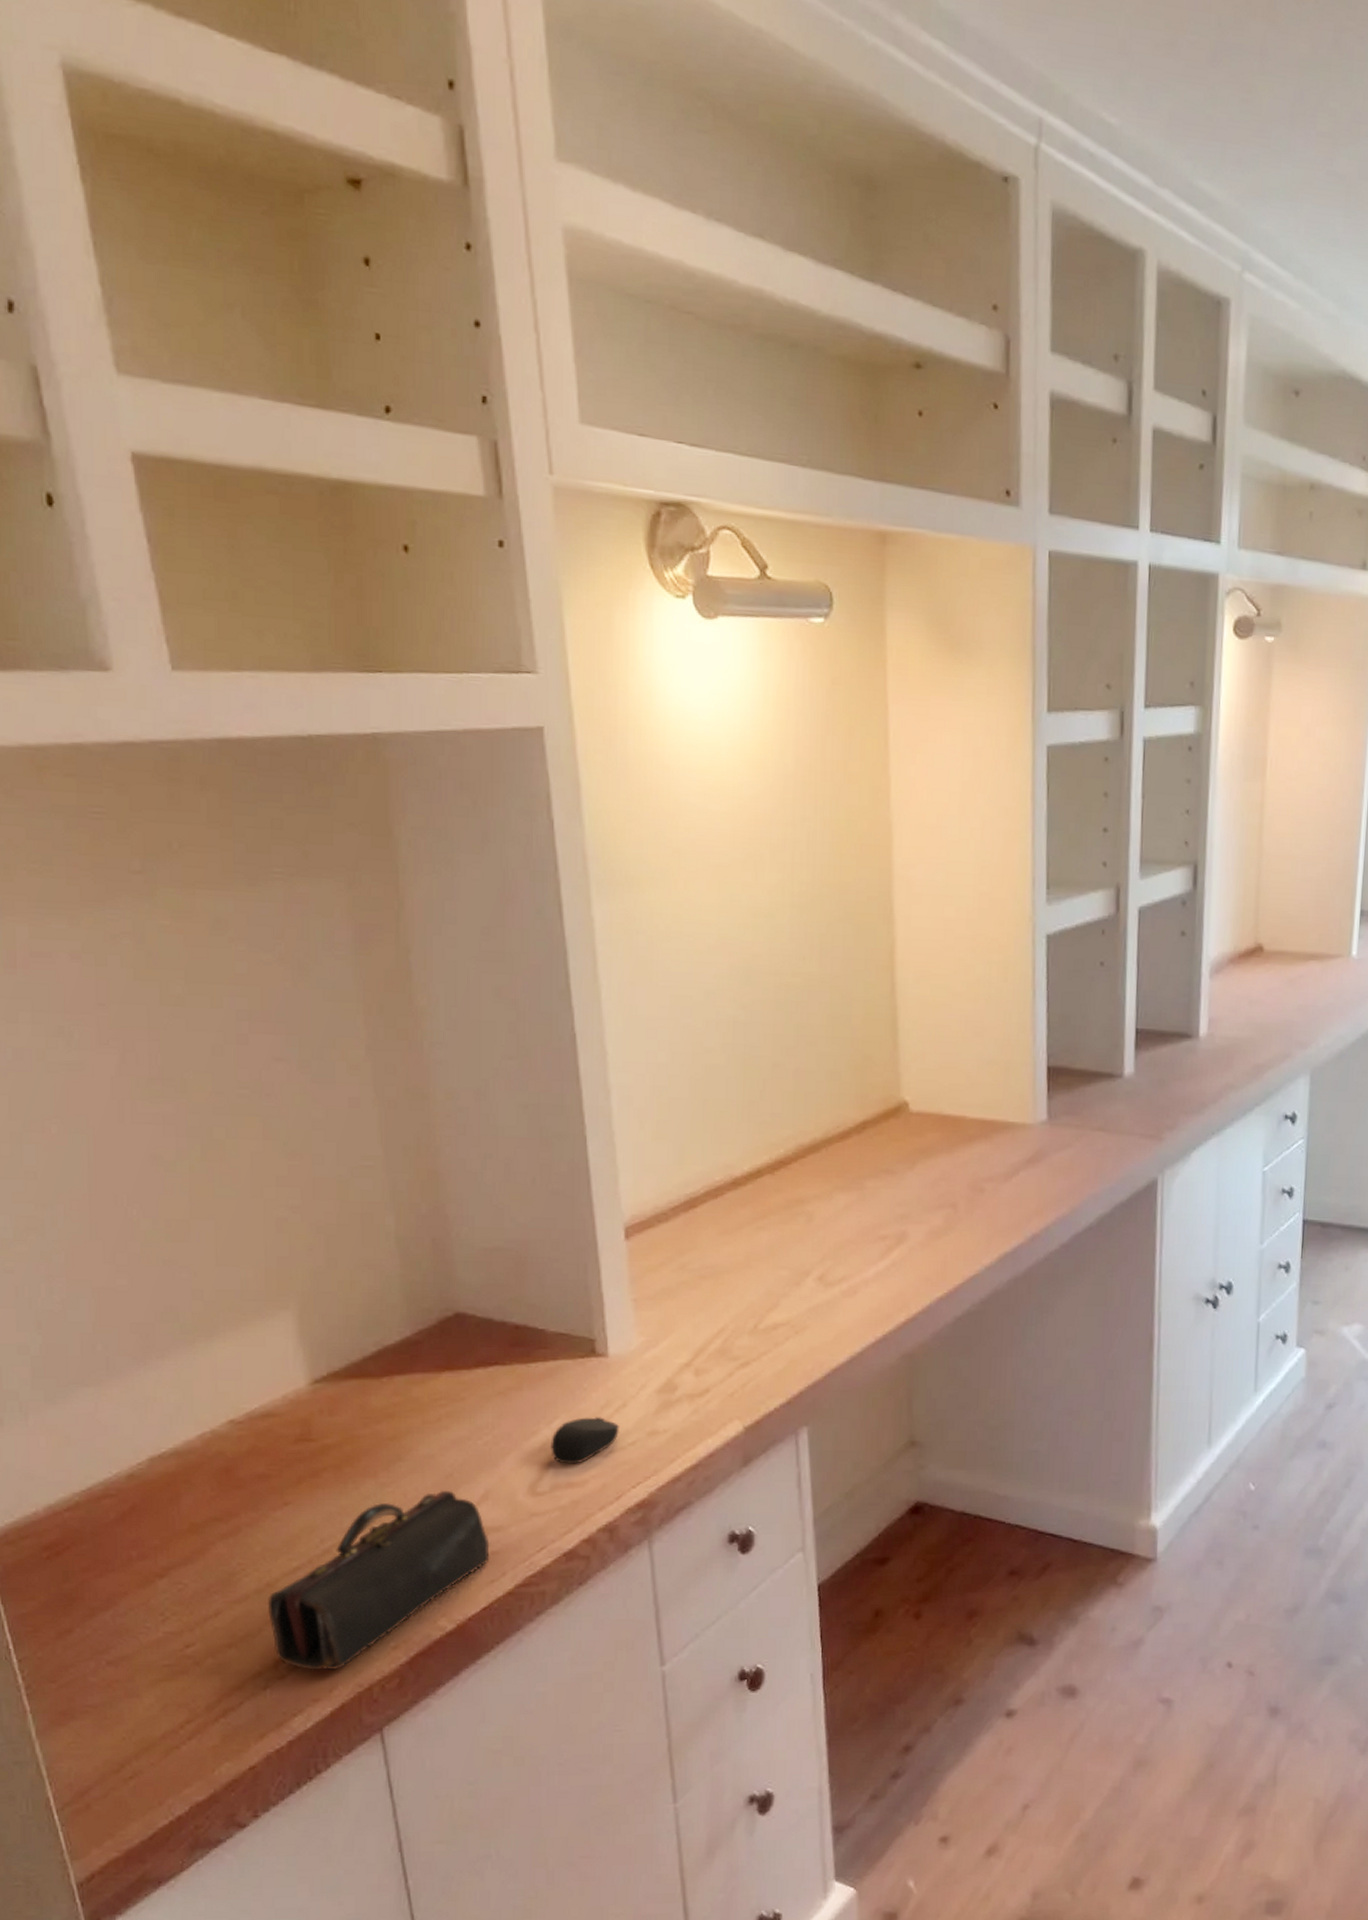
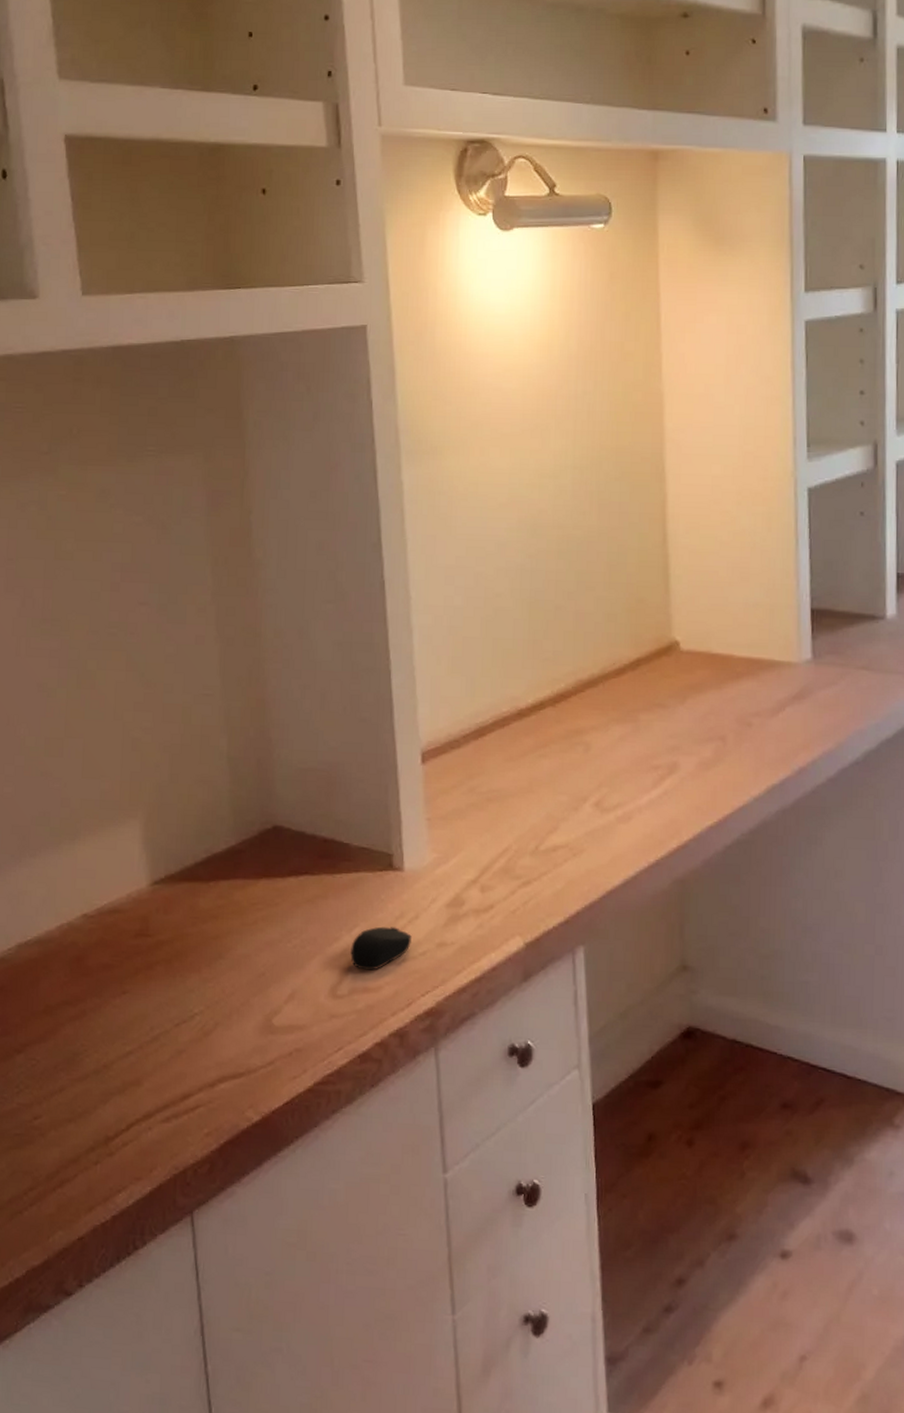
pencil case: present [267,1490,490,1671] -> none [103,987,294,1152]

